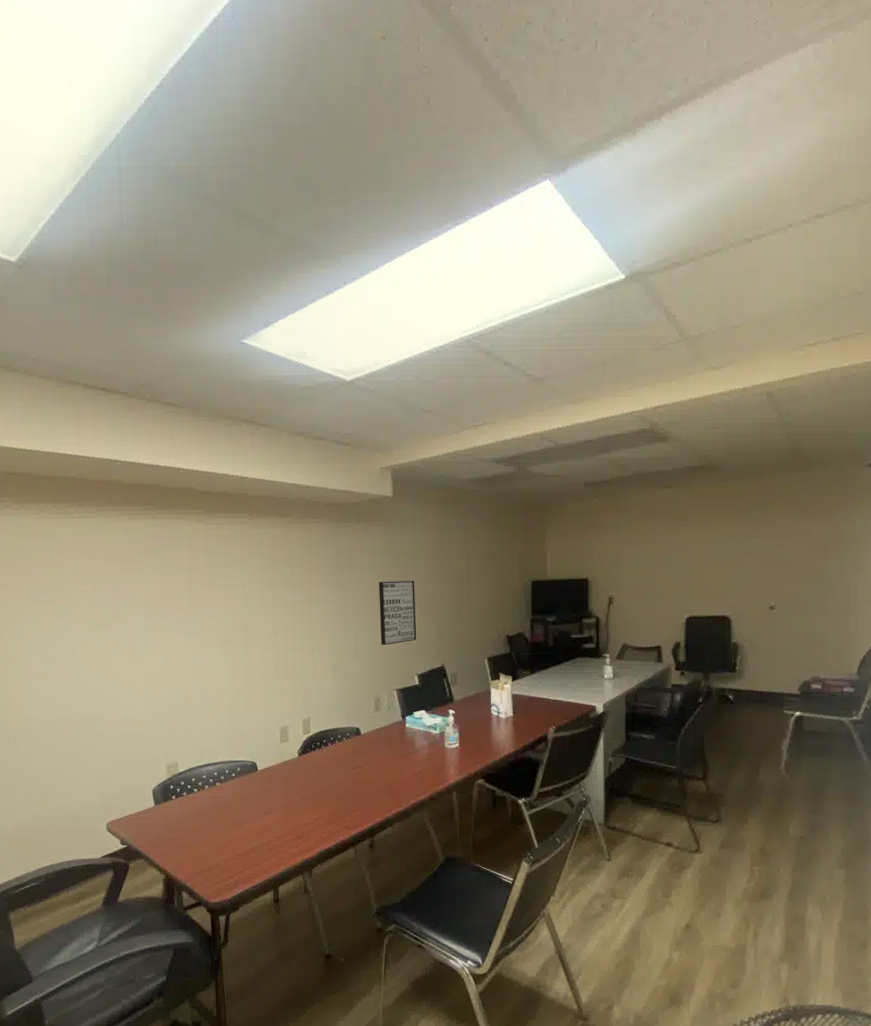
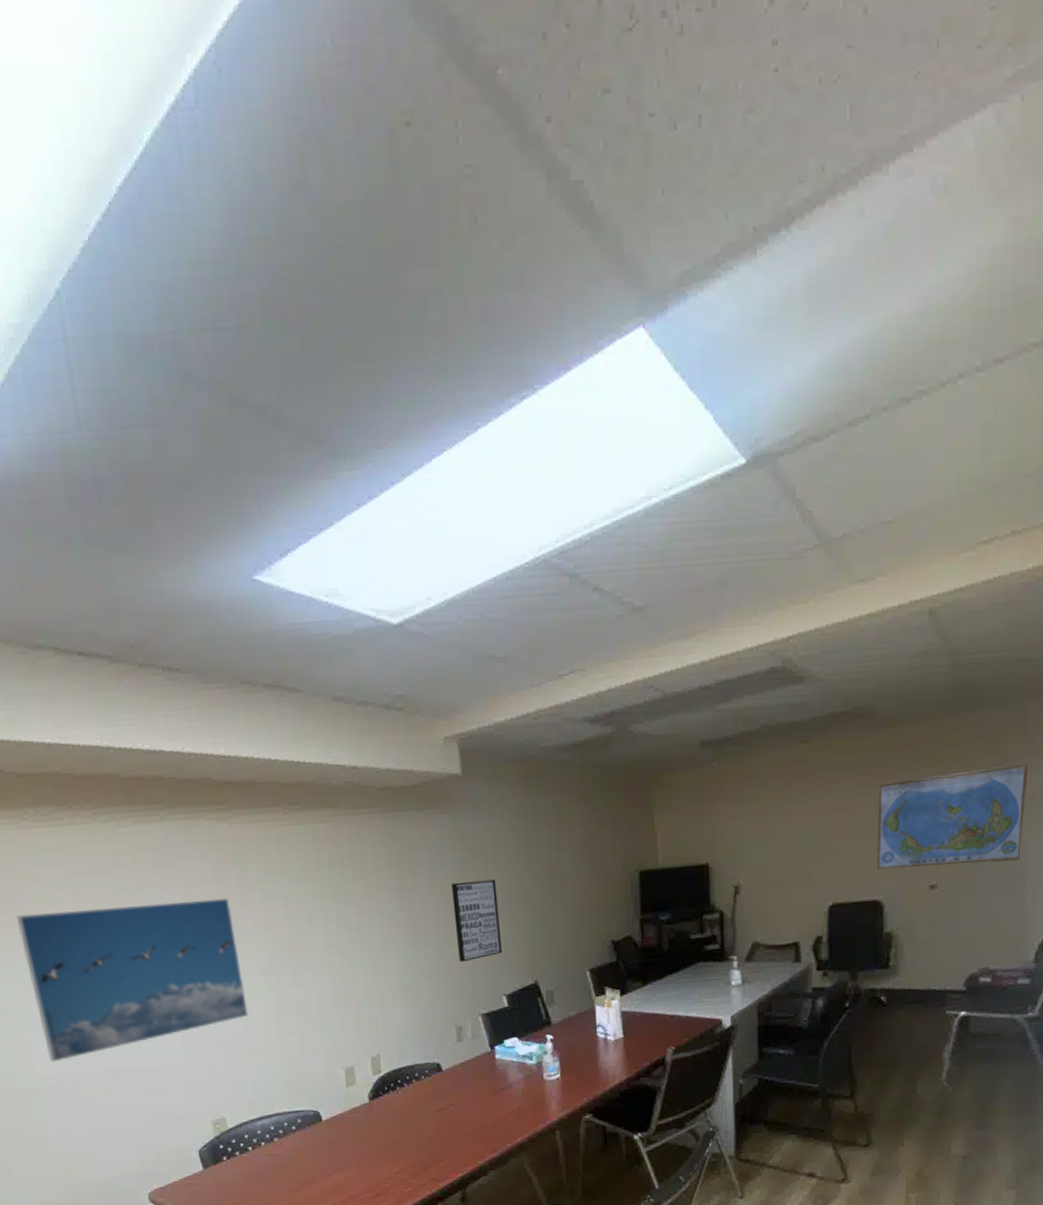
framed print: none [28,582,205,707] -> present [17,898,249,1063]
world map: none [725,514,848,591] -> present [876,763,1028,870]

